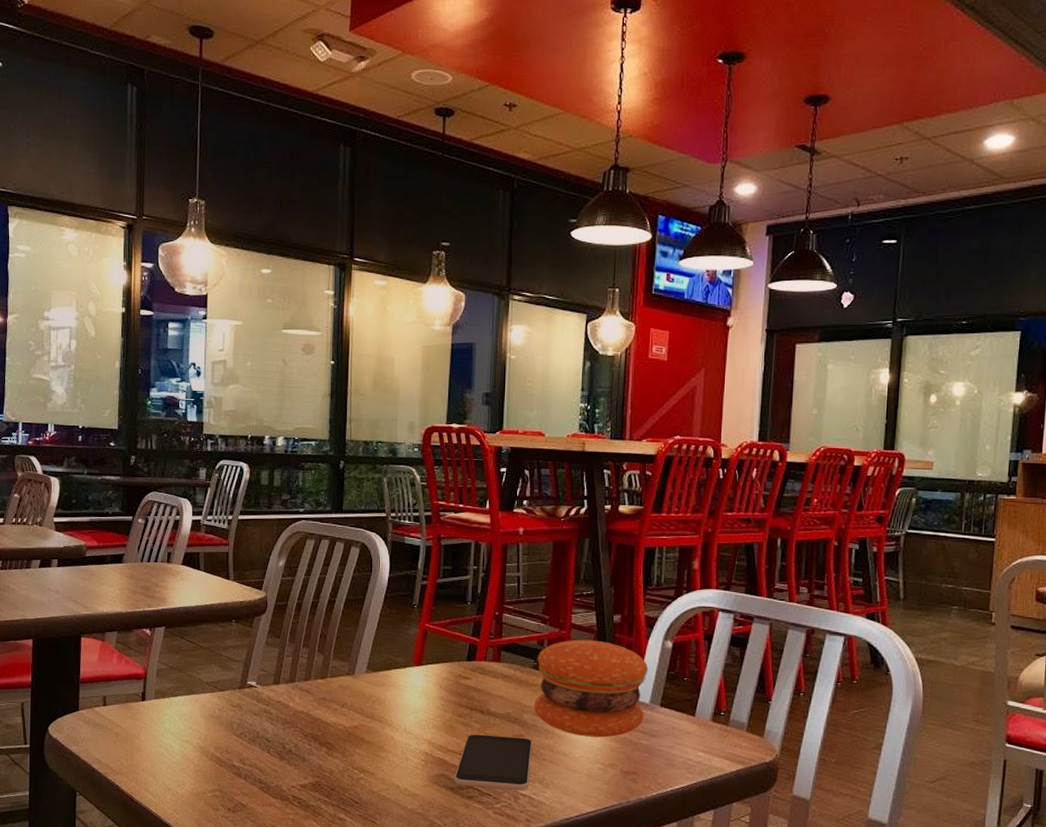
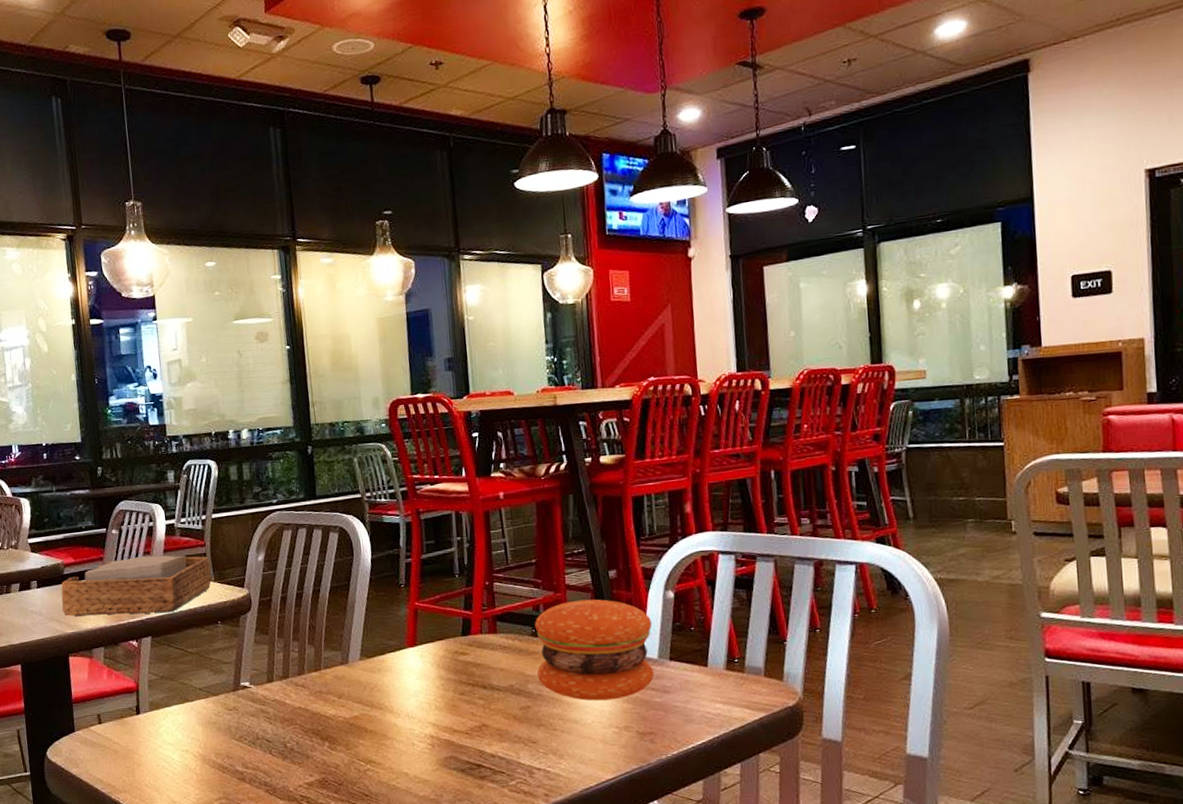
napkin holder: none [80,548,231,606] -> present [61,555,211,616]
smartphone: present [454,734,533,791] -> none [464,709,543,767]

